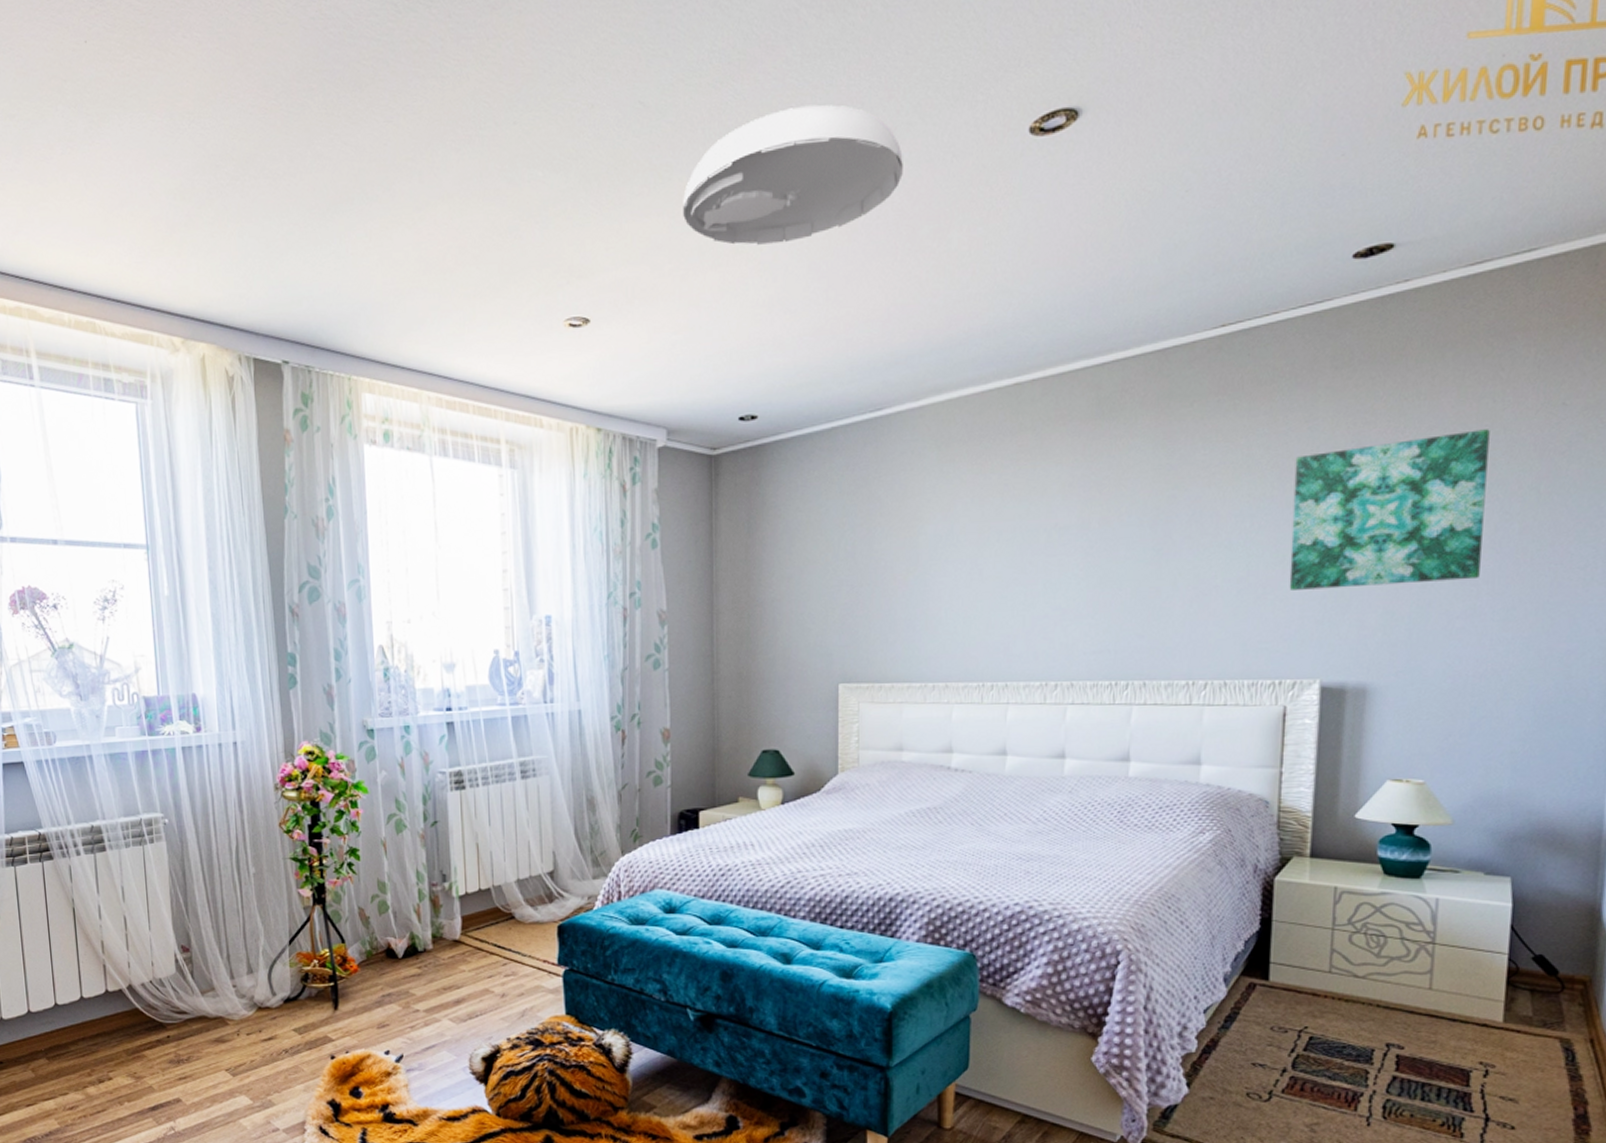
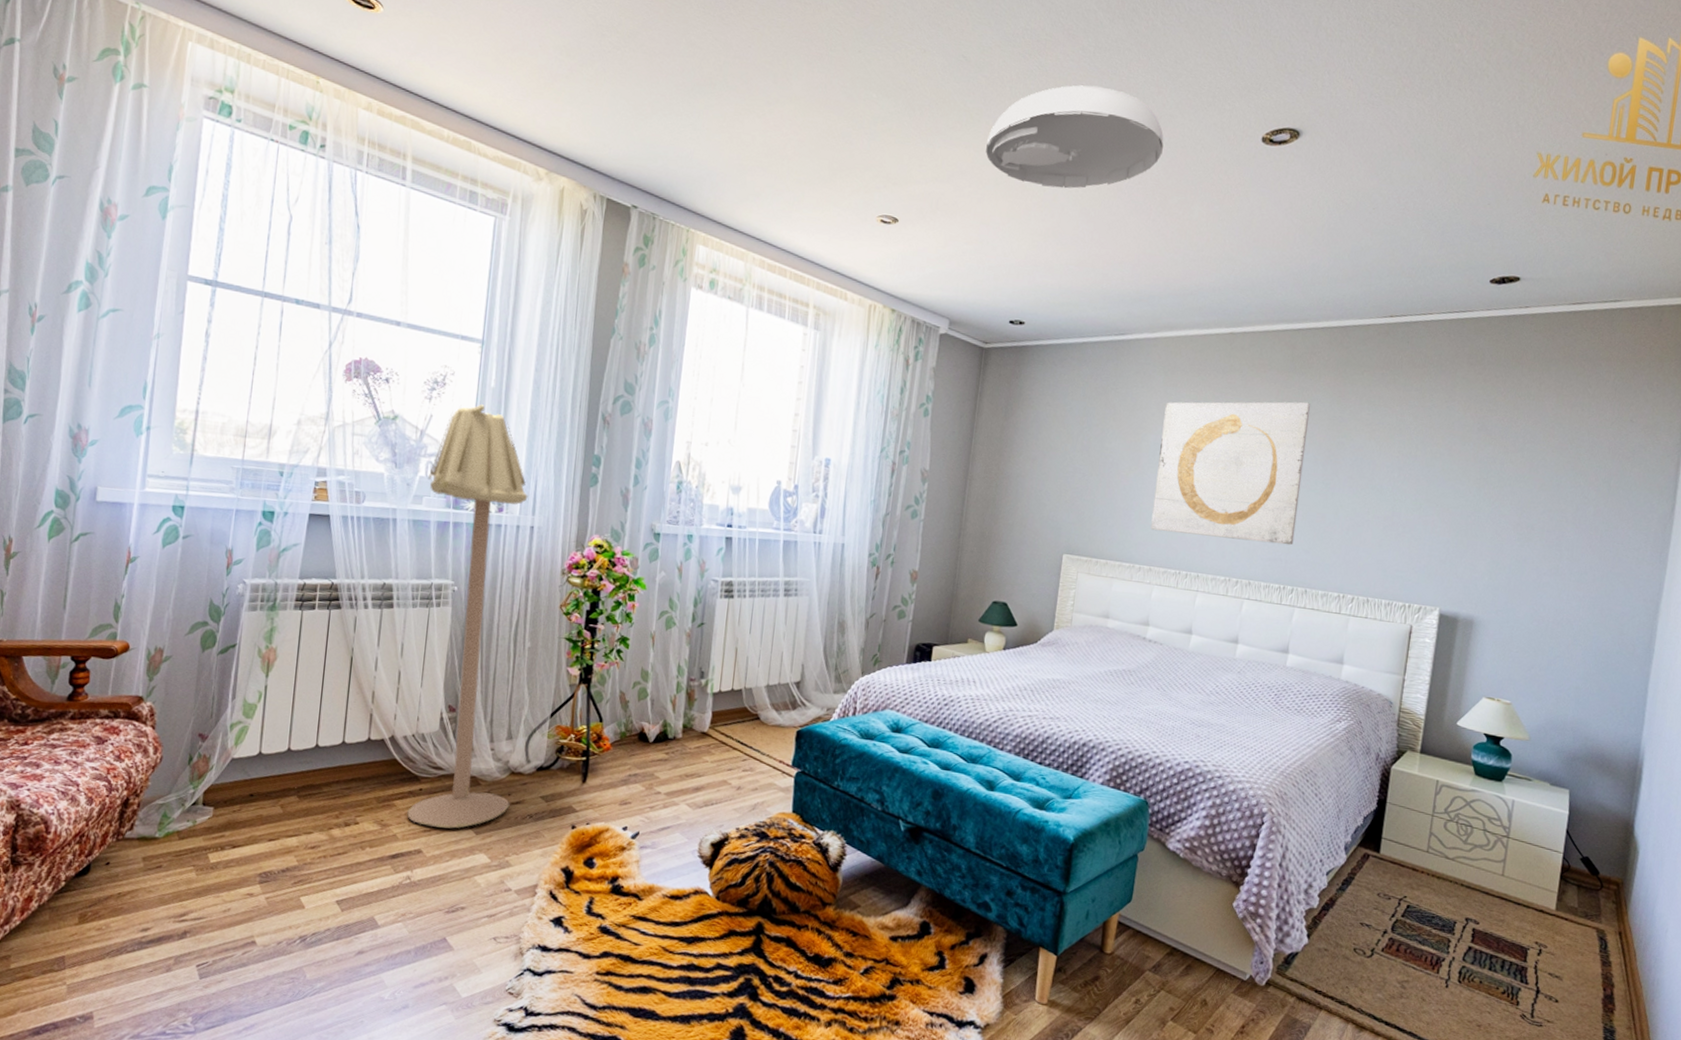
floor lamp: none [117,617,263,1074] -> present [407,404,528,829]
wall art: none [941,453,1129,640] -> present [1150,401,1311,546]
wall art: present [1289,429,1490,590] -> none [1422,427,1578,546]

